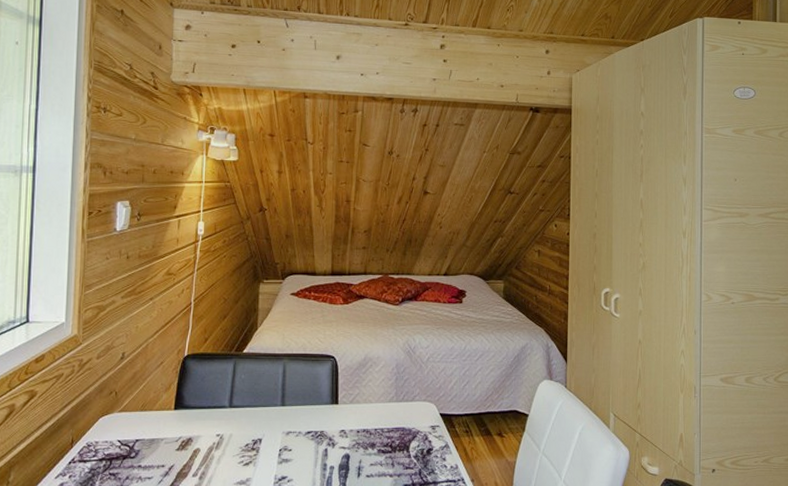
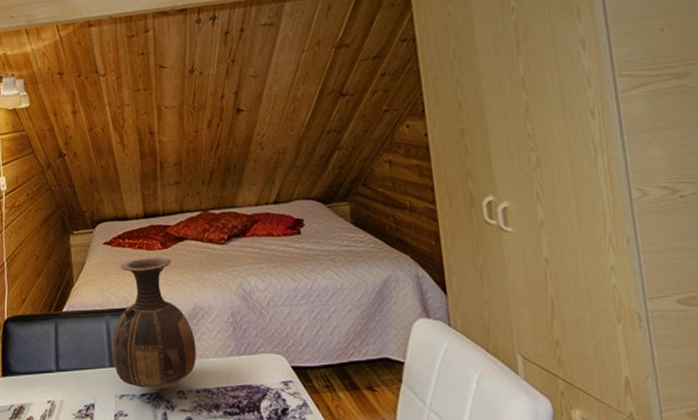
vase: none [285,311,362,429] -> present [111,257,197,390]

